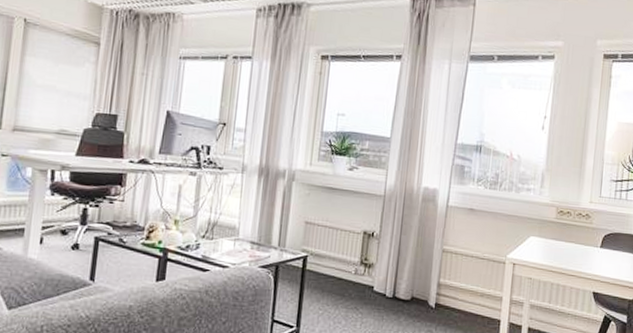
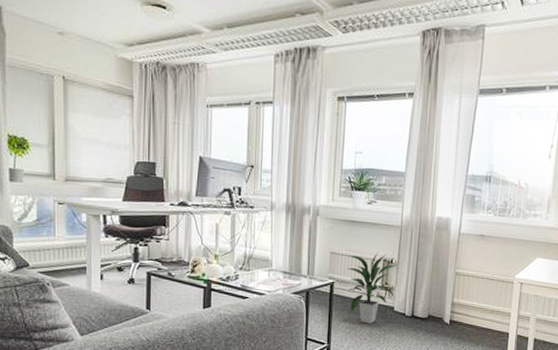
indoor plant: none [322,223,378,305] -> present [346,252,397,324]

